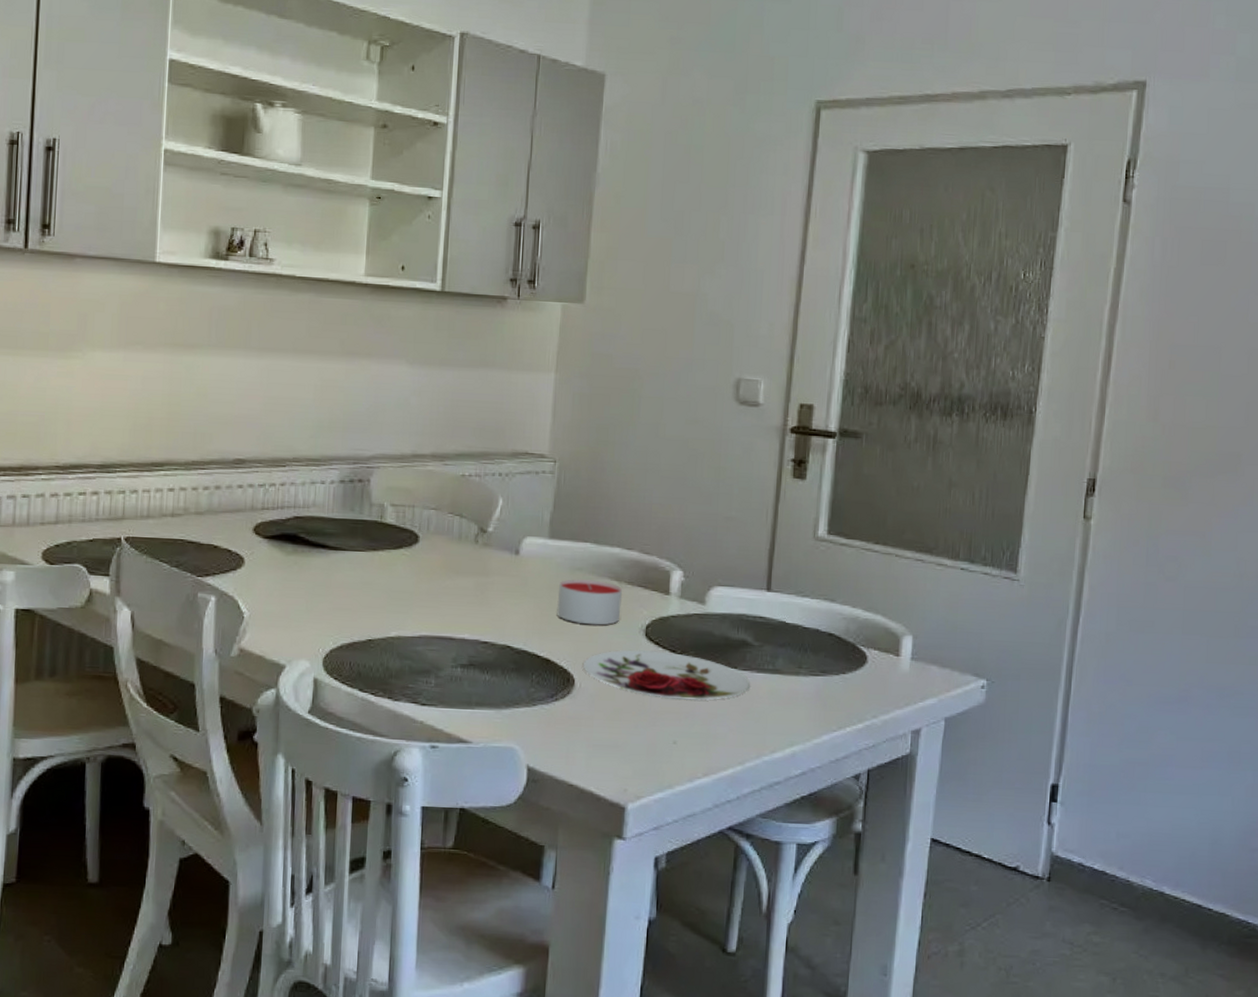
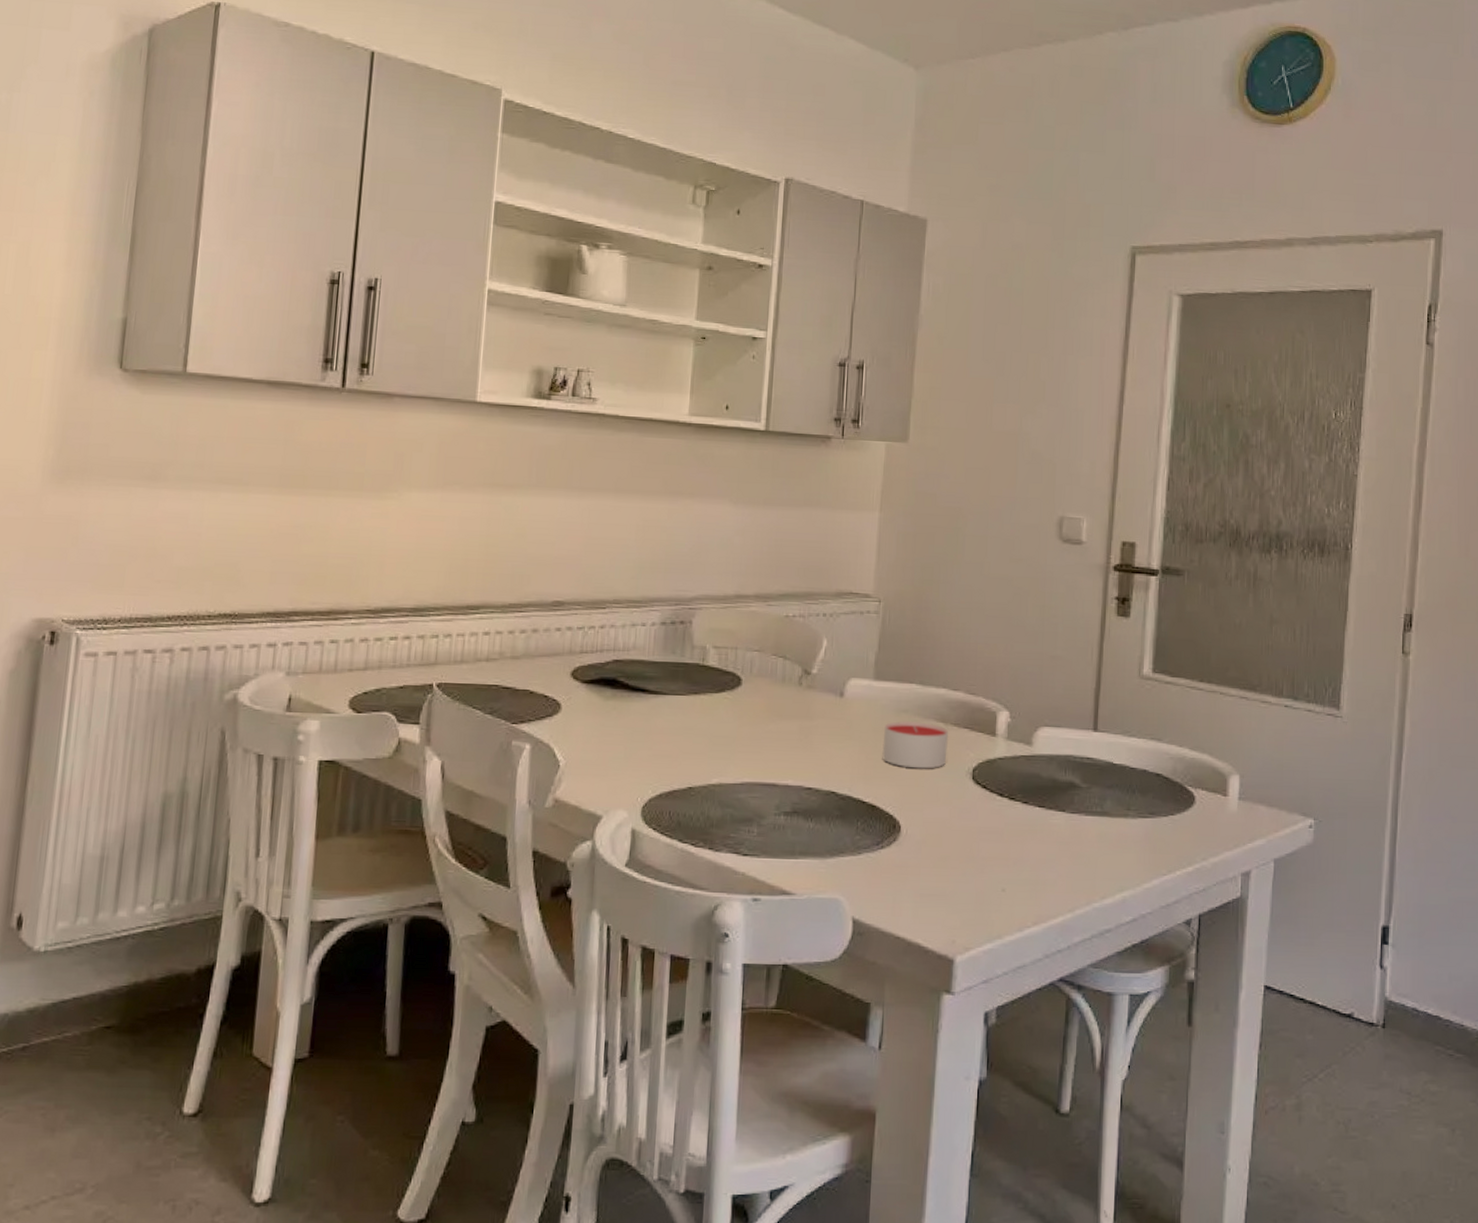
plate: present [583,650,750,701] -> none [910,794,1078,846]

